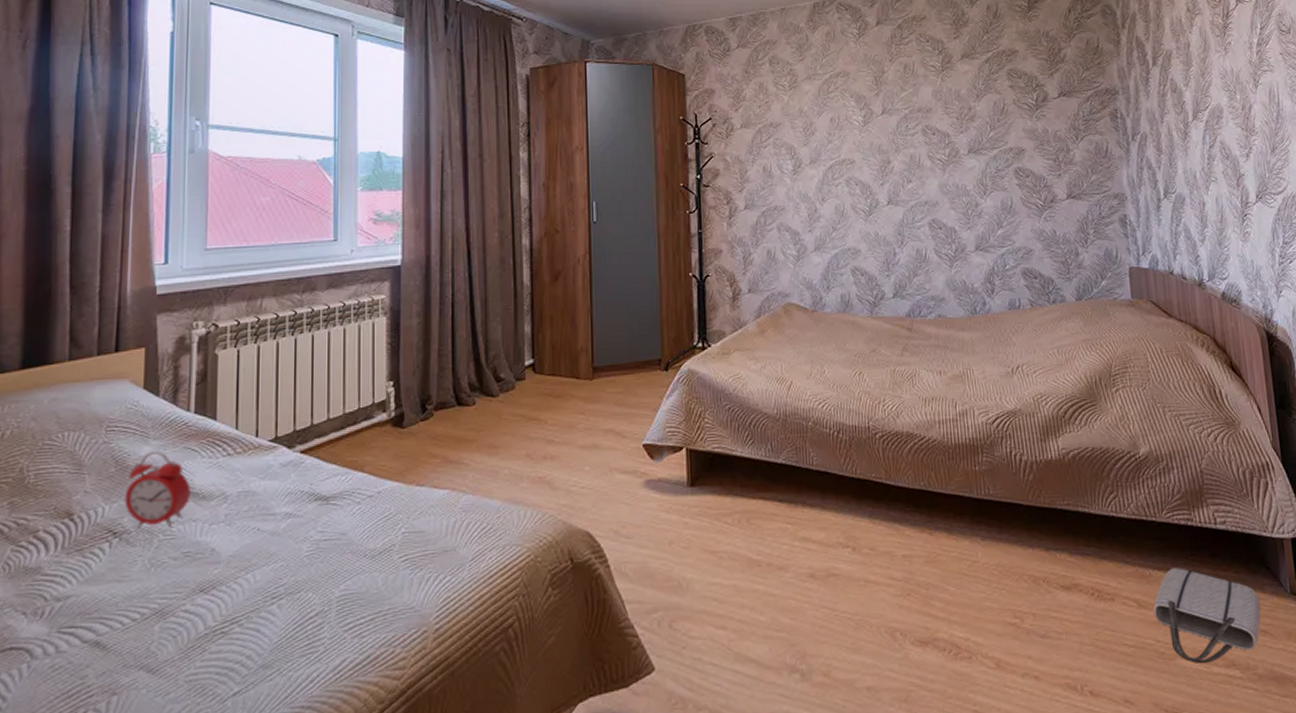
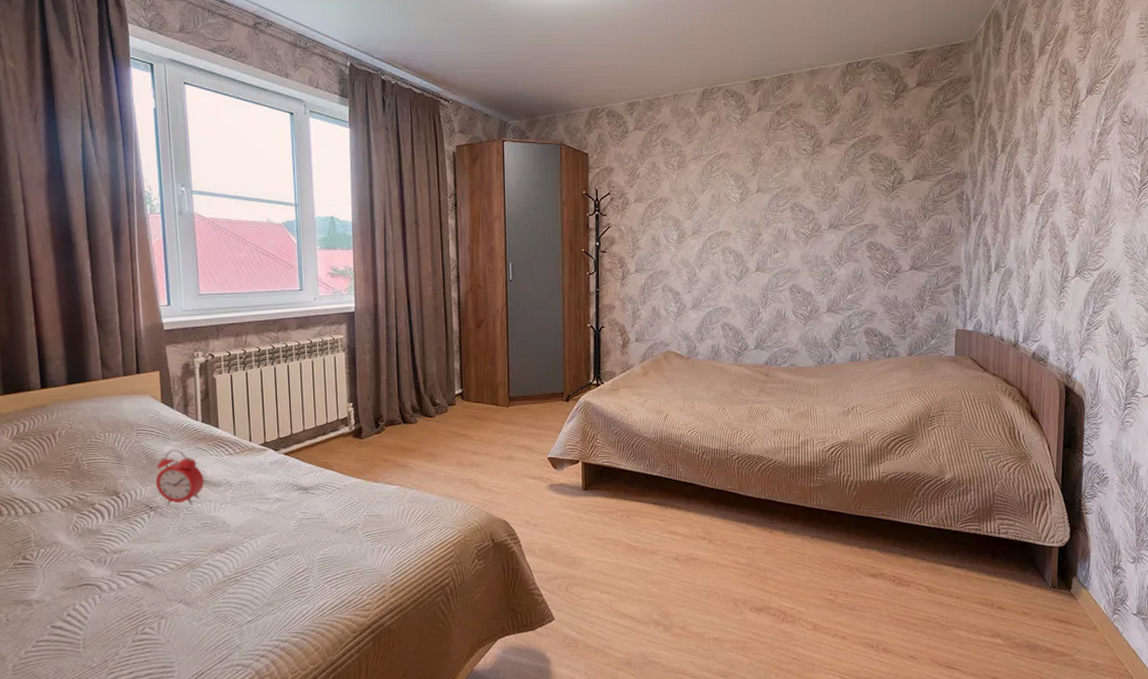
tote bag: present [1153,568,1261,664] -> none [940,565,1025,634]

